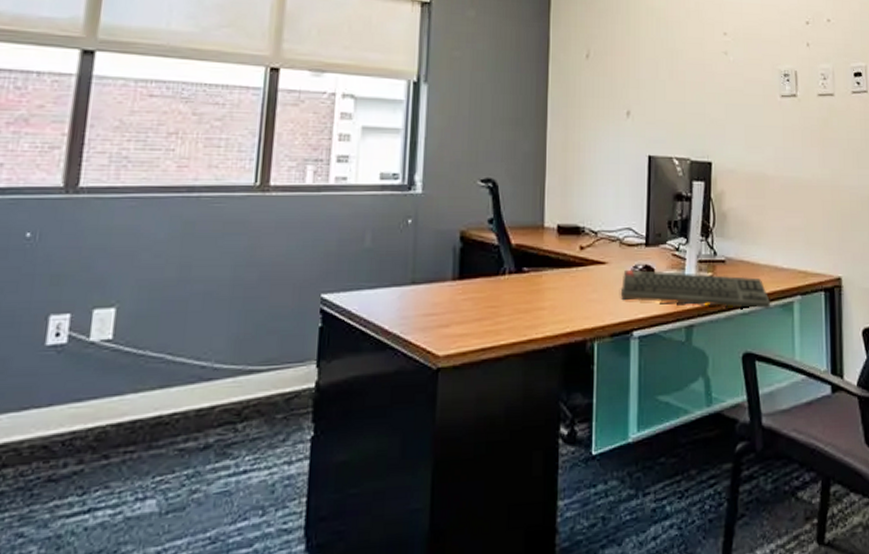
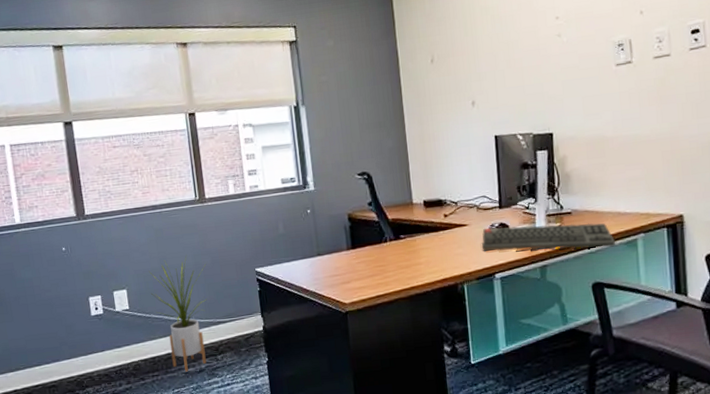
house plant: none [154,265,249,448] -> present [149,255,207,372]

